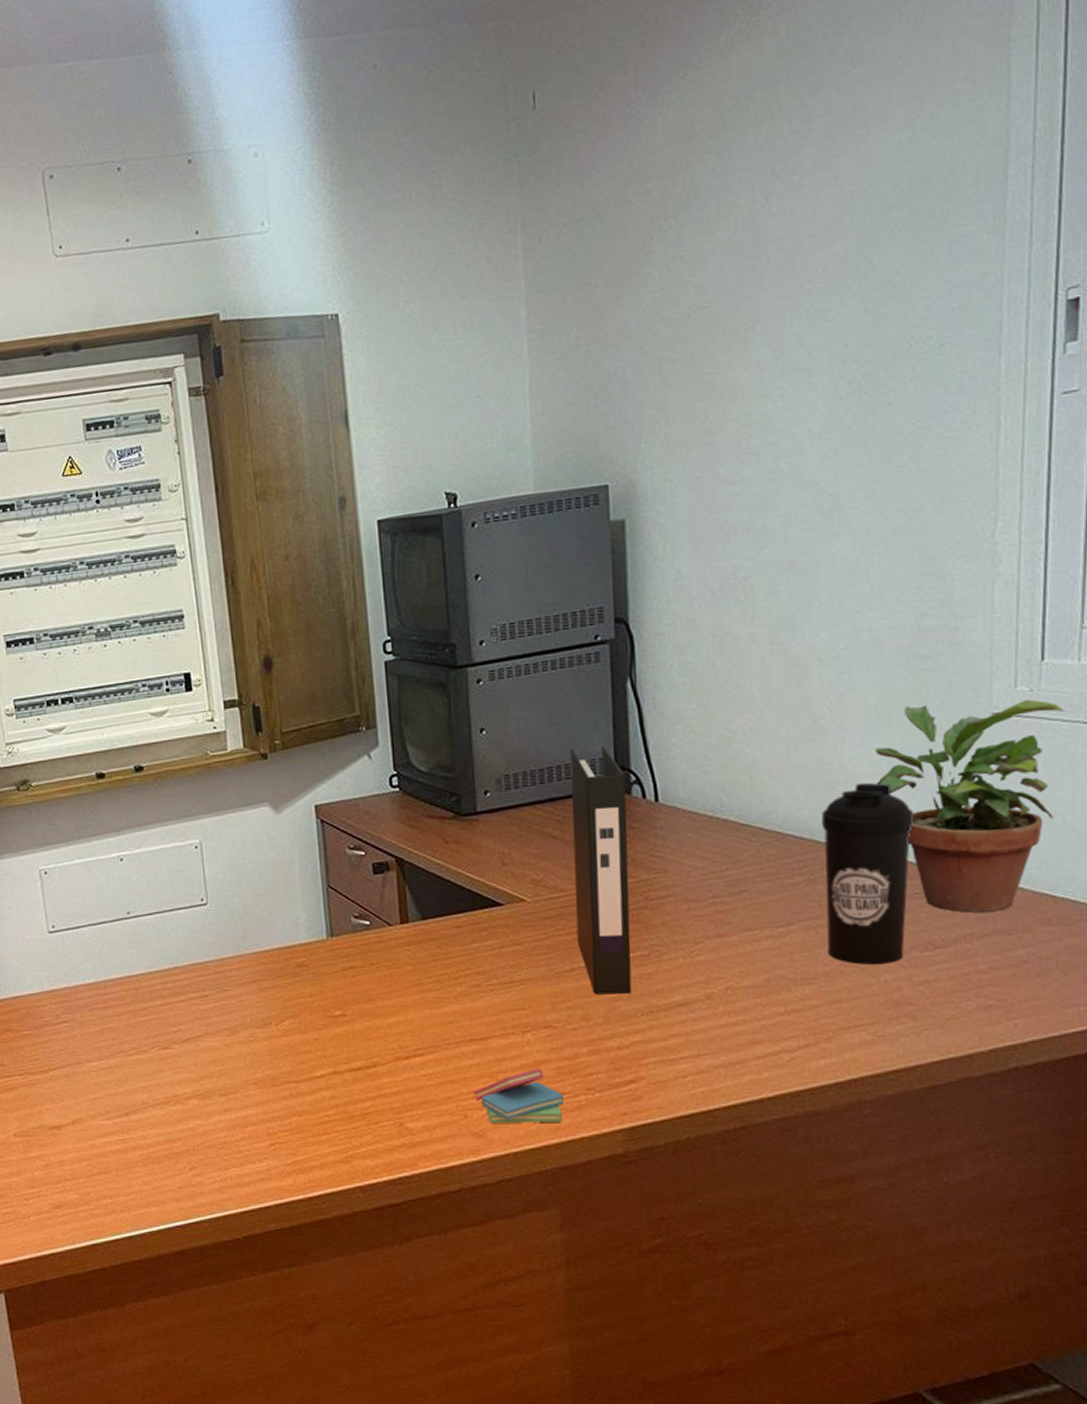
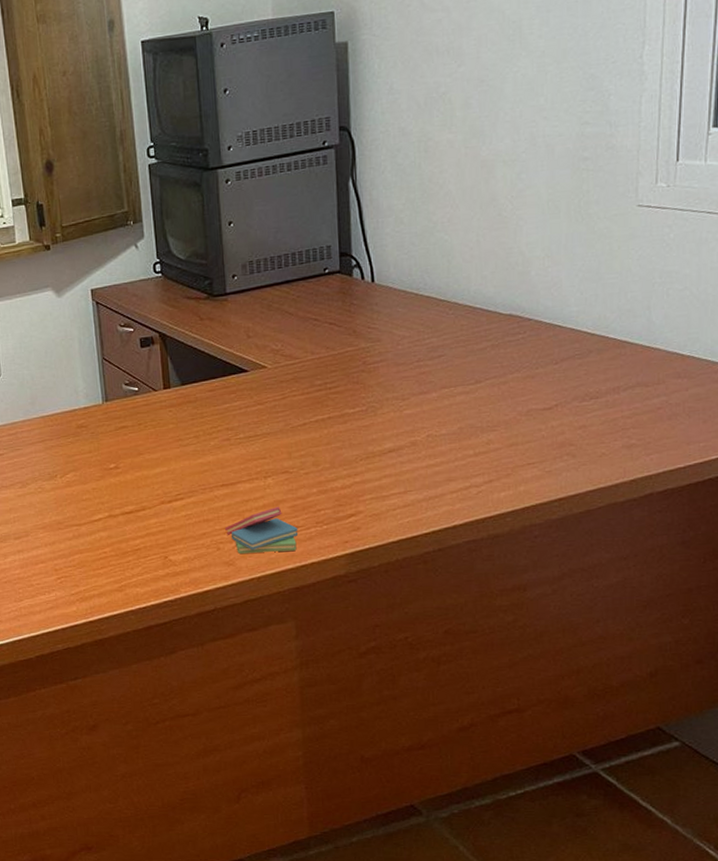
binder: present [570,746,632,995] -> none [302,235,353,444]
water bottle: present [822,782,915,965] -> none [504,263,577,414]
potted plant: present [874,700,1064,913] -> none [546,194,693,370]

